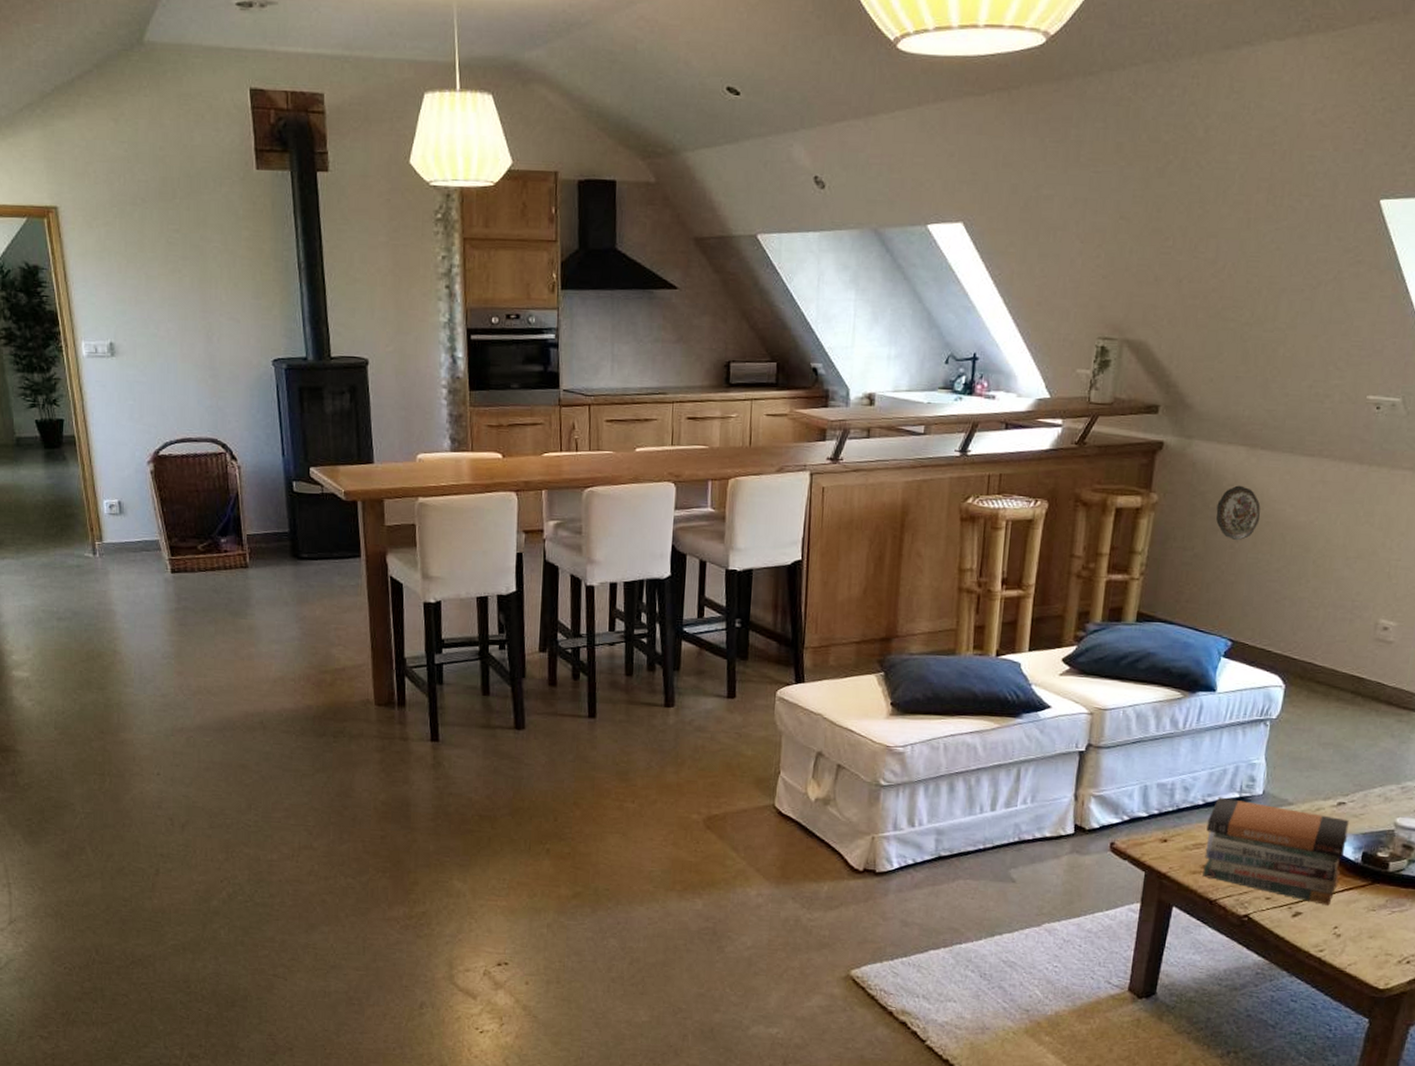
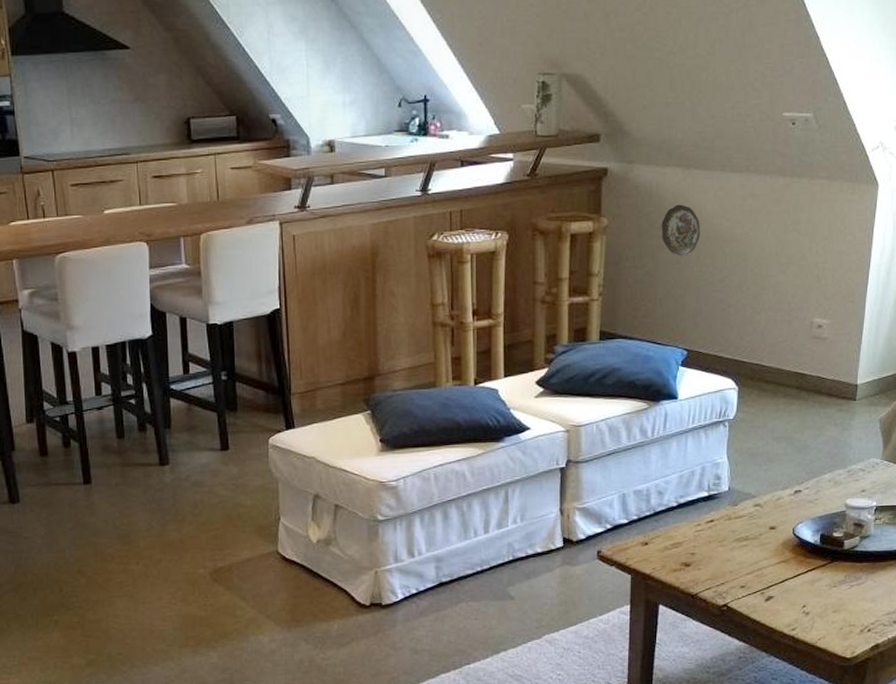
book stack: present [1202,797,1349,905] -> none [682,497,807,587]

